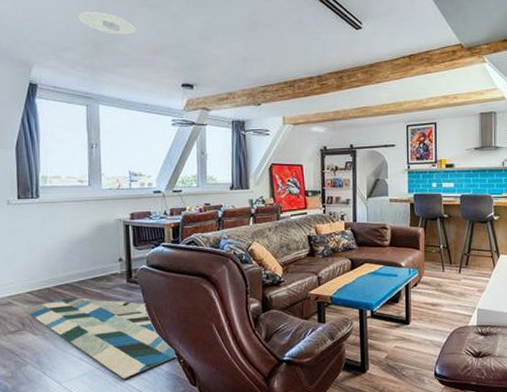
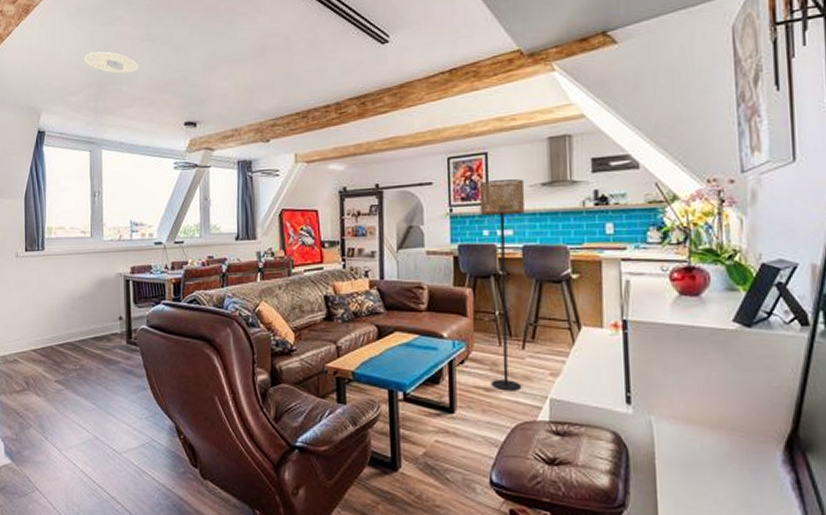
rug: present [22,297,178,378] -> none [27,358,178,451]
floor lamp: none [430,144,463,305] -> present [479,179,525,391]

